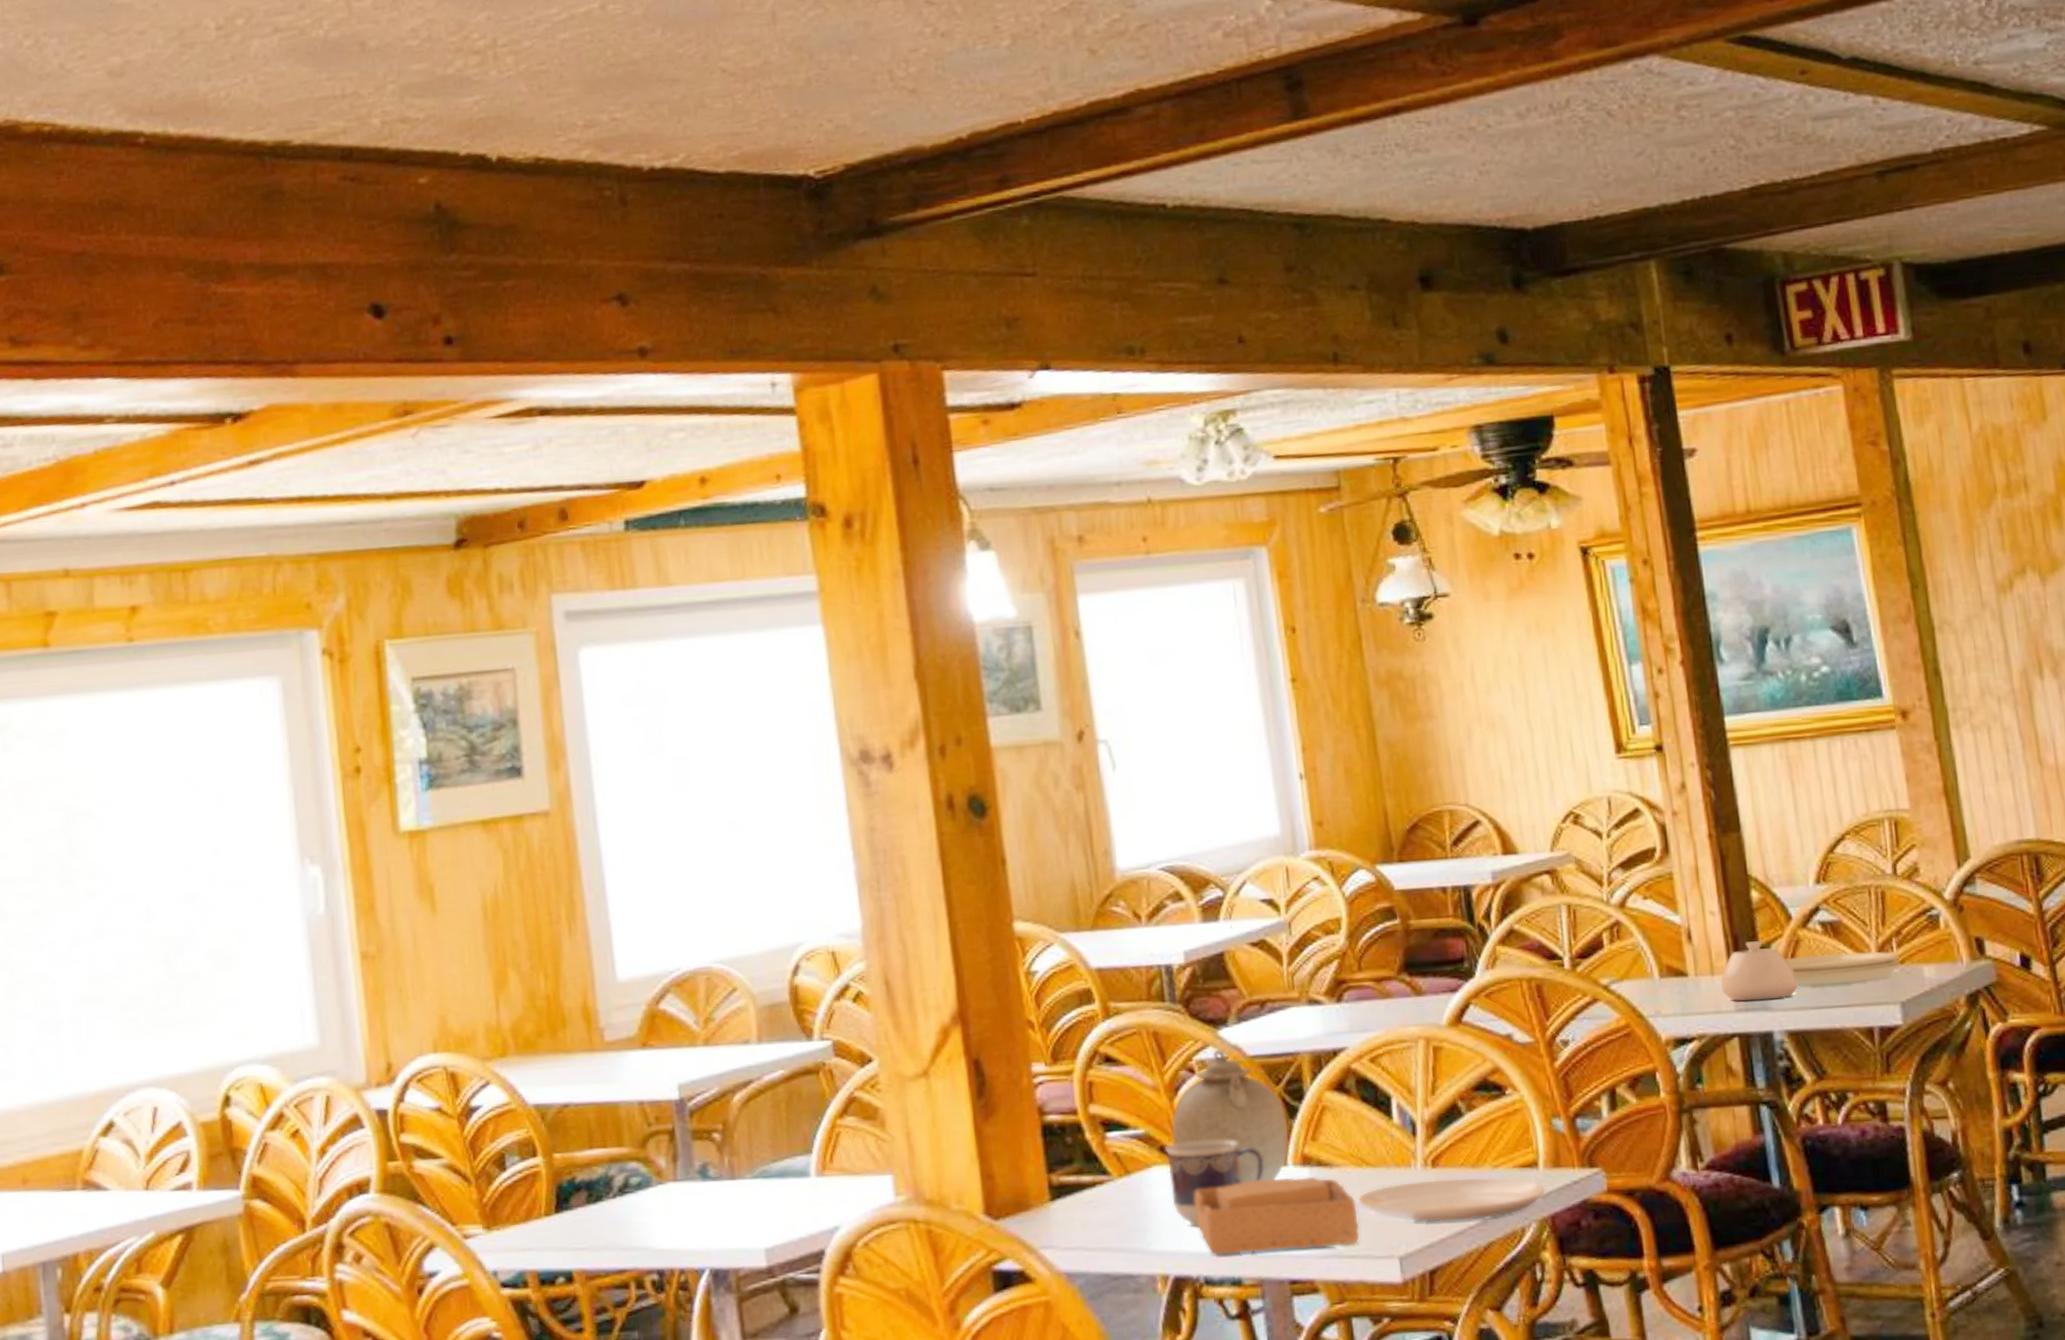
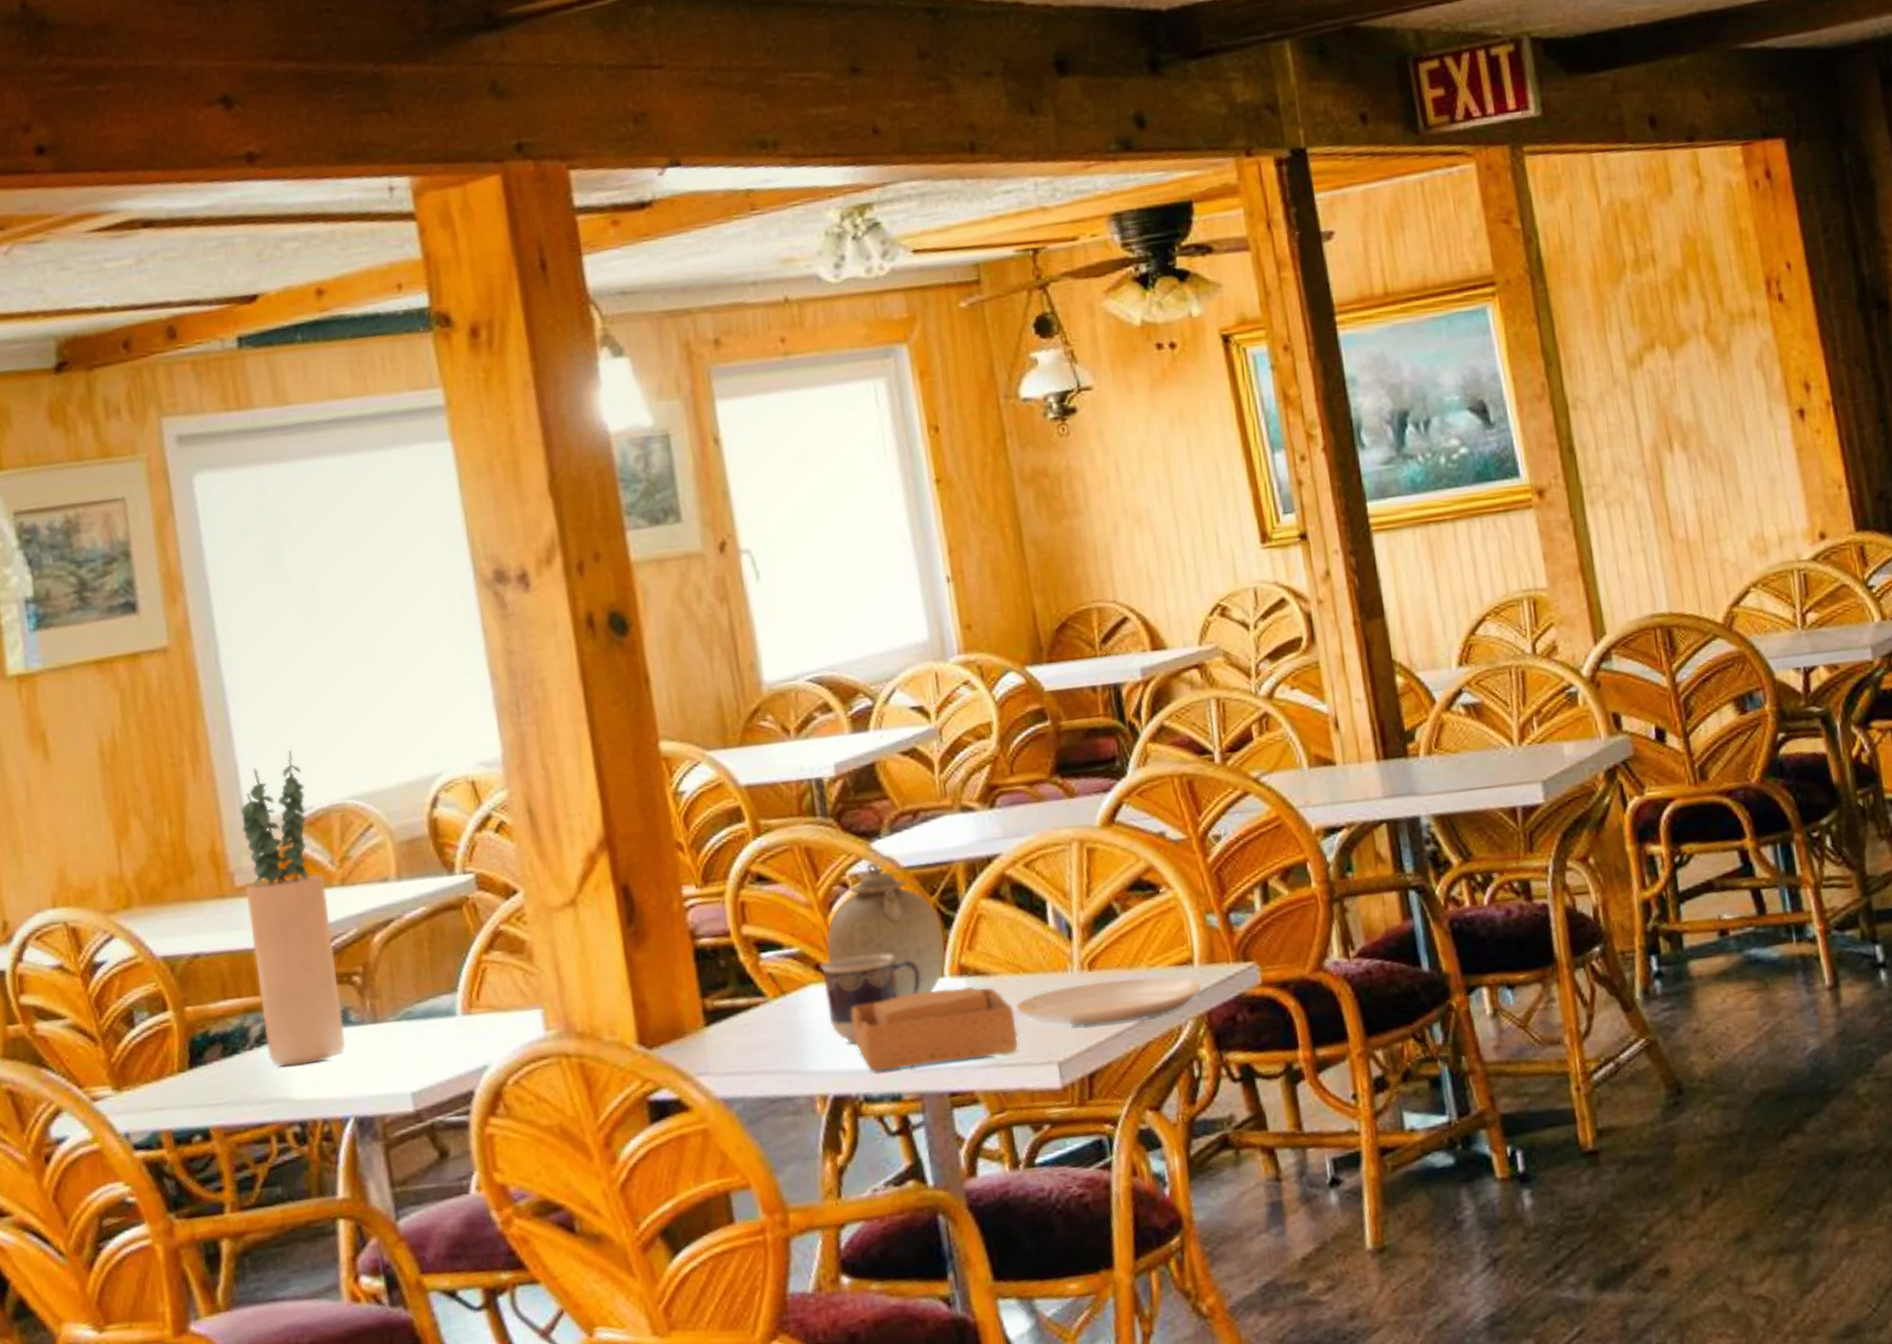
vase: none [611,914,703,1216] -> present [240,750,345,1066]
sugar bowl: present [1721,940,1799,1002] -> none [1368,725,1444,788]
plate: present [1785,951,1901,988] -> none [1430,730,1542,771]

